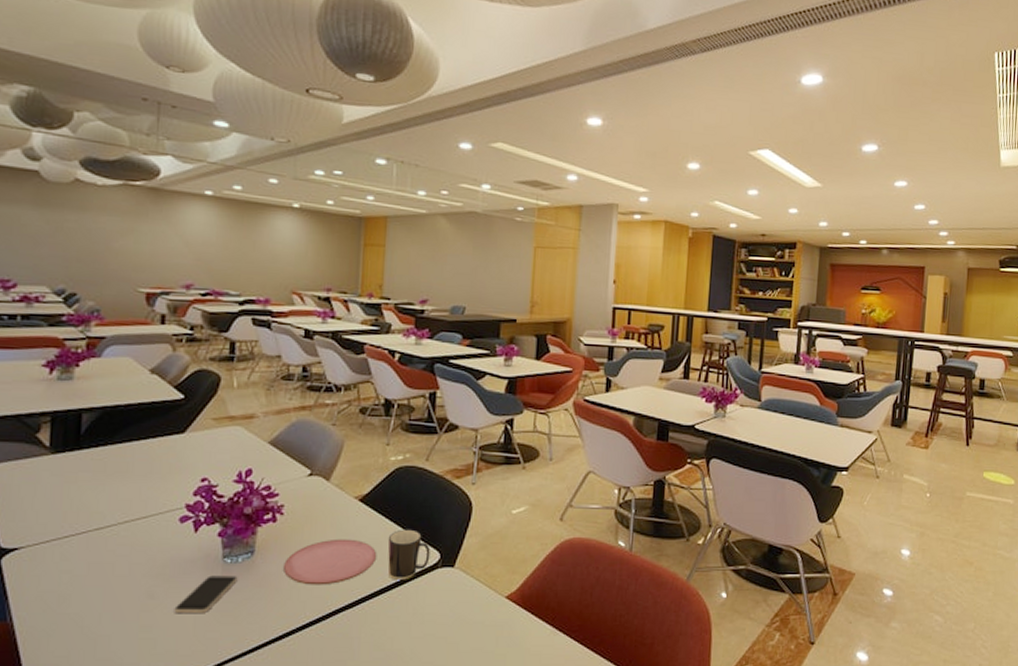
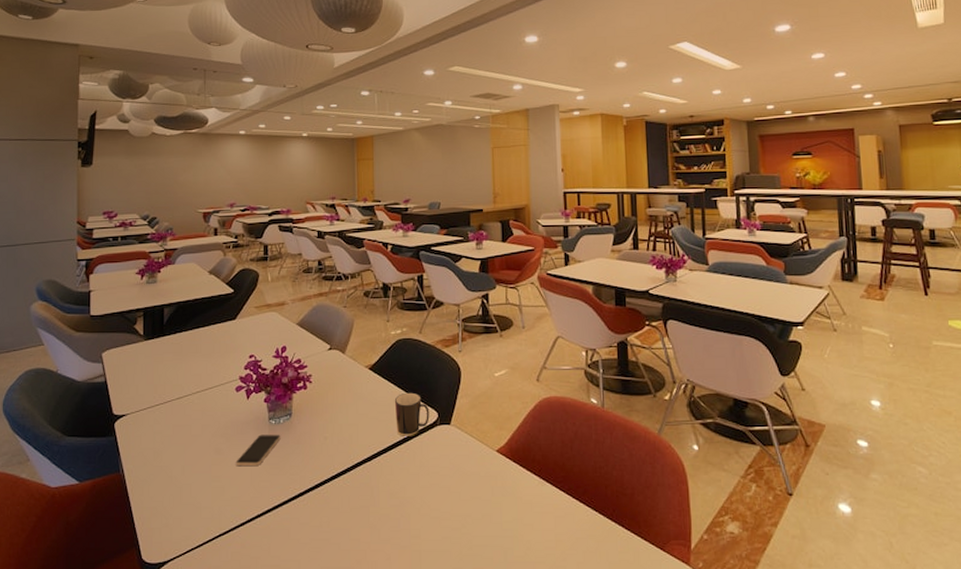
plate: present [284,538,377,585] -> none [315,402,387,442]

